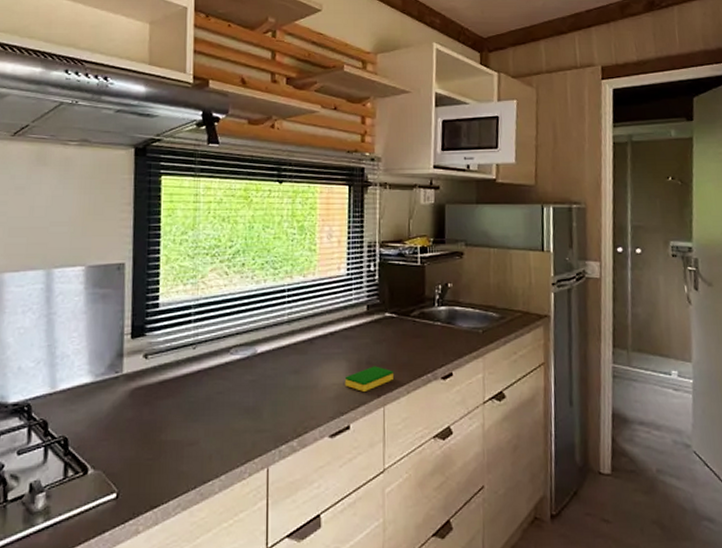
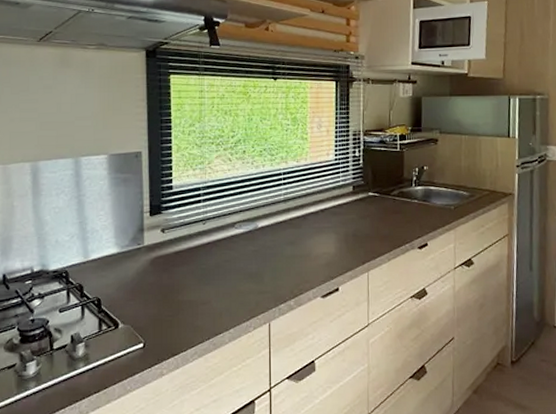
dish sponge: present [344,366,393,392] -> none [334,238,376,259]

